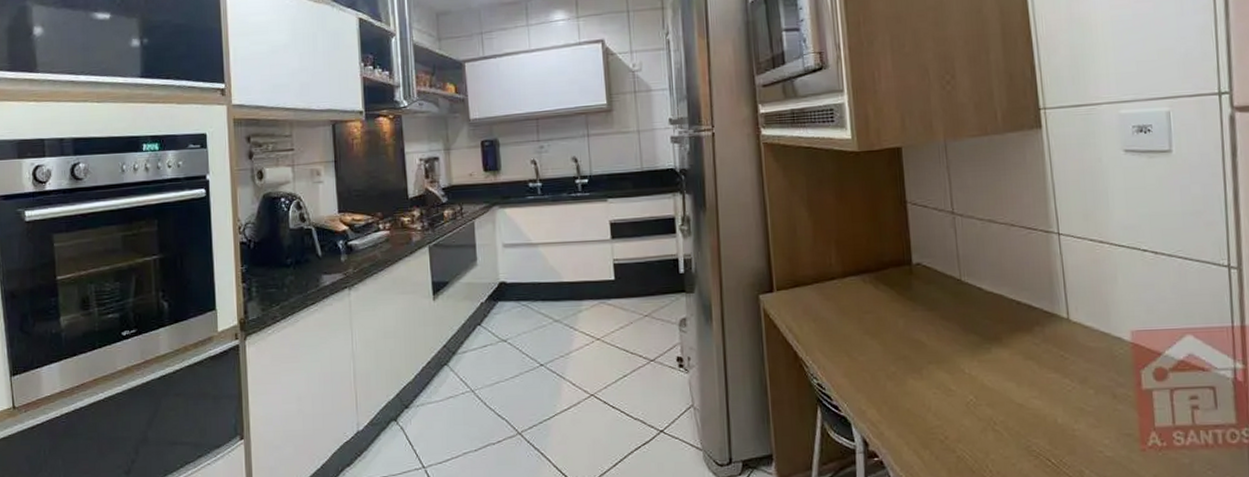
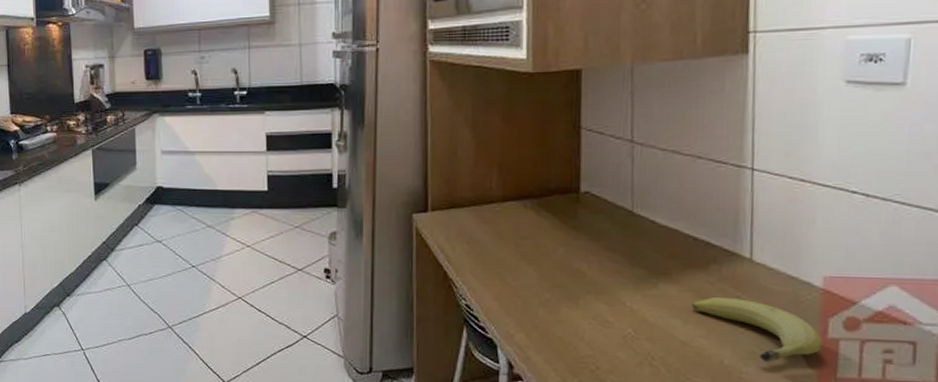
fruit: none [1022,357,1139,418] -> present [691,297,822,363]

